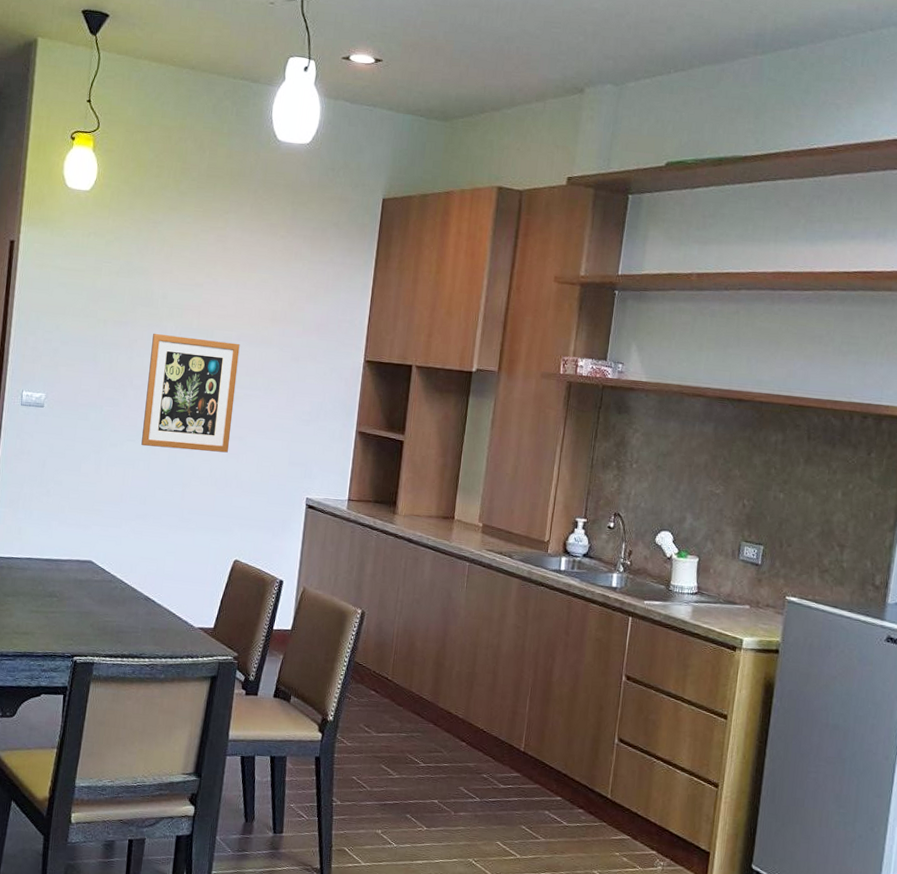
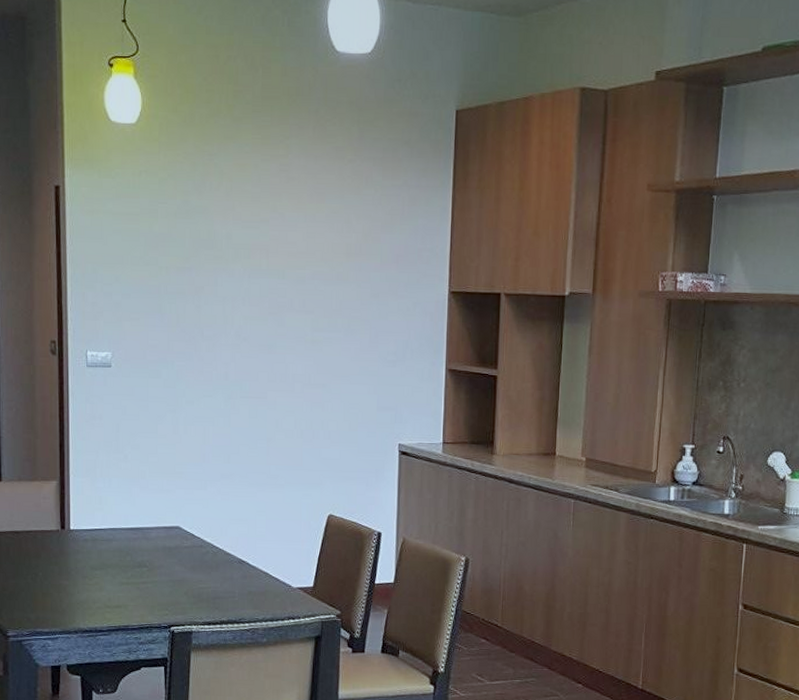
wall art: present [141,334,240,453] -> none [219,278,315,402]

